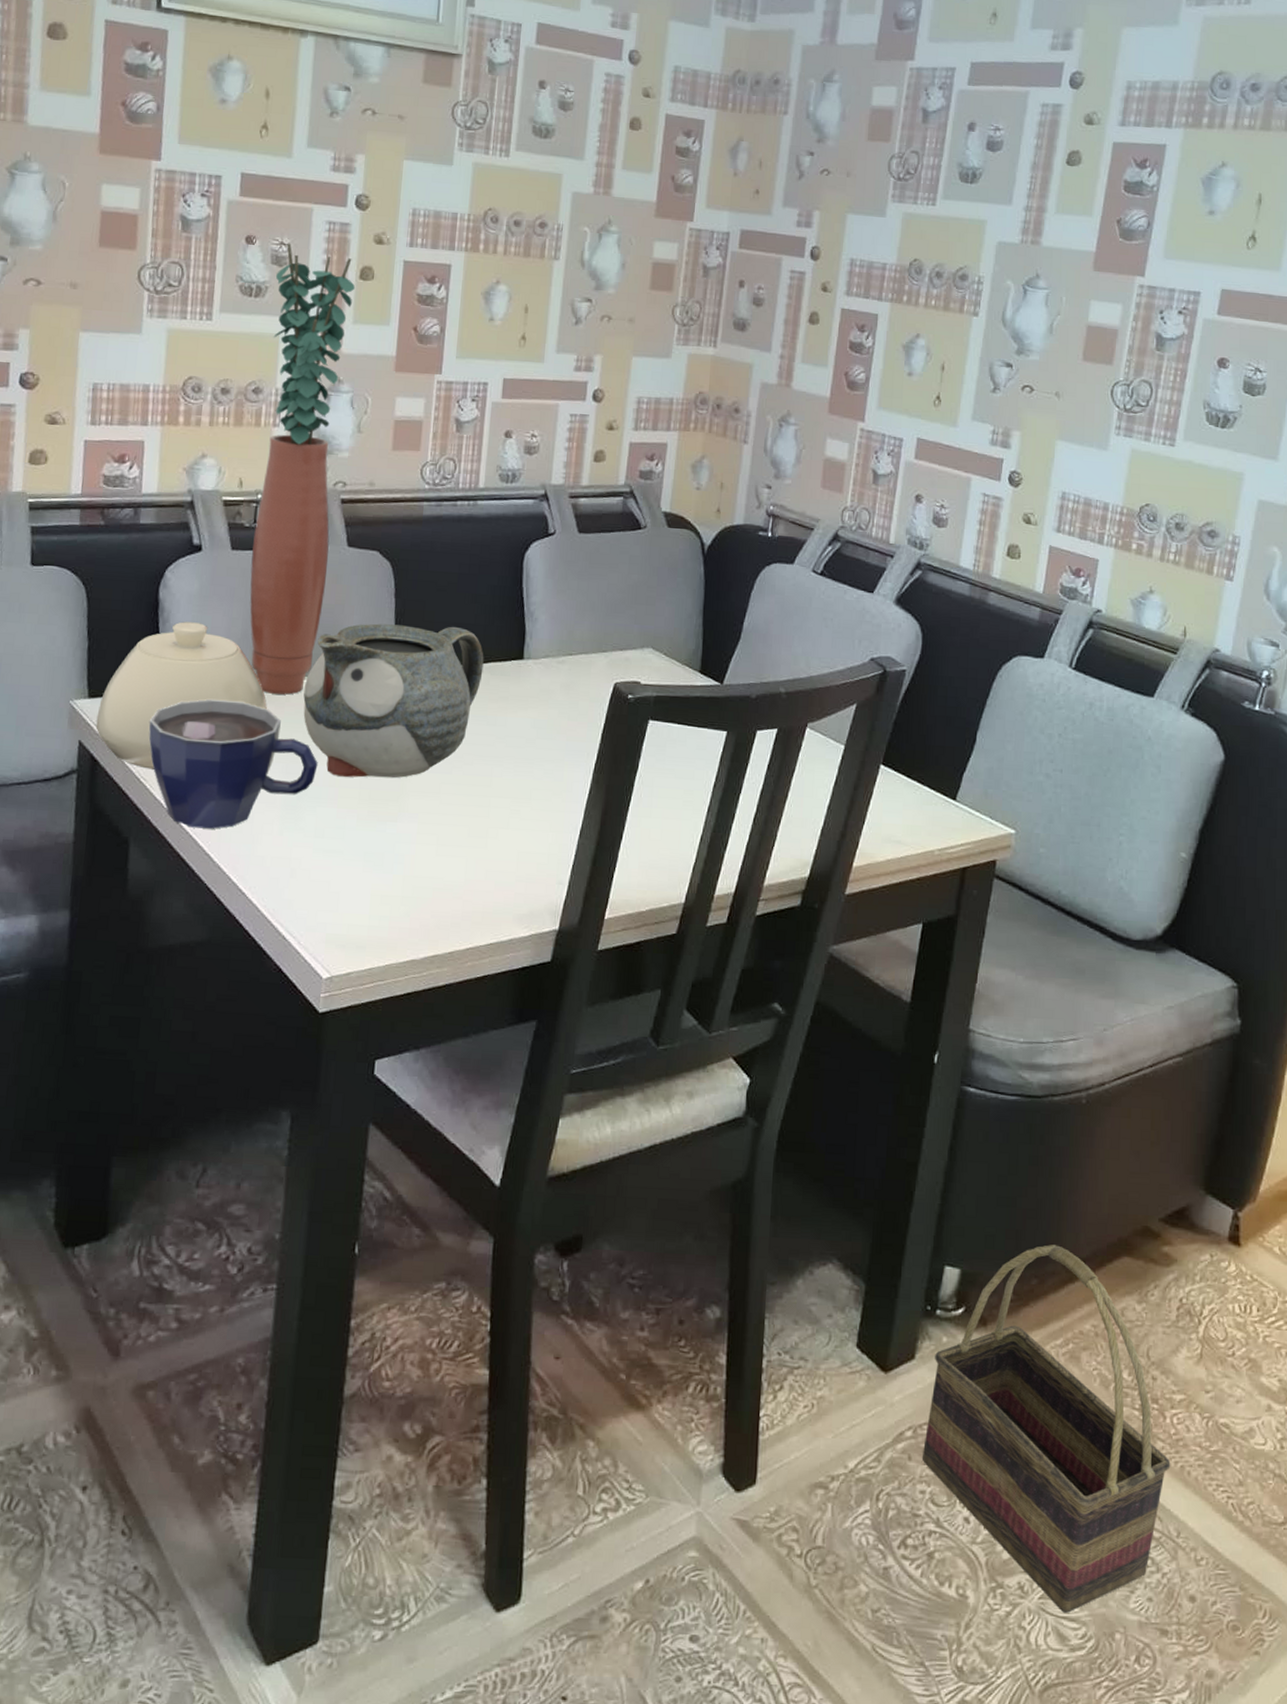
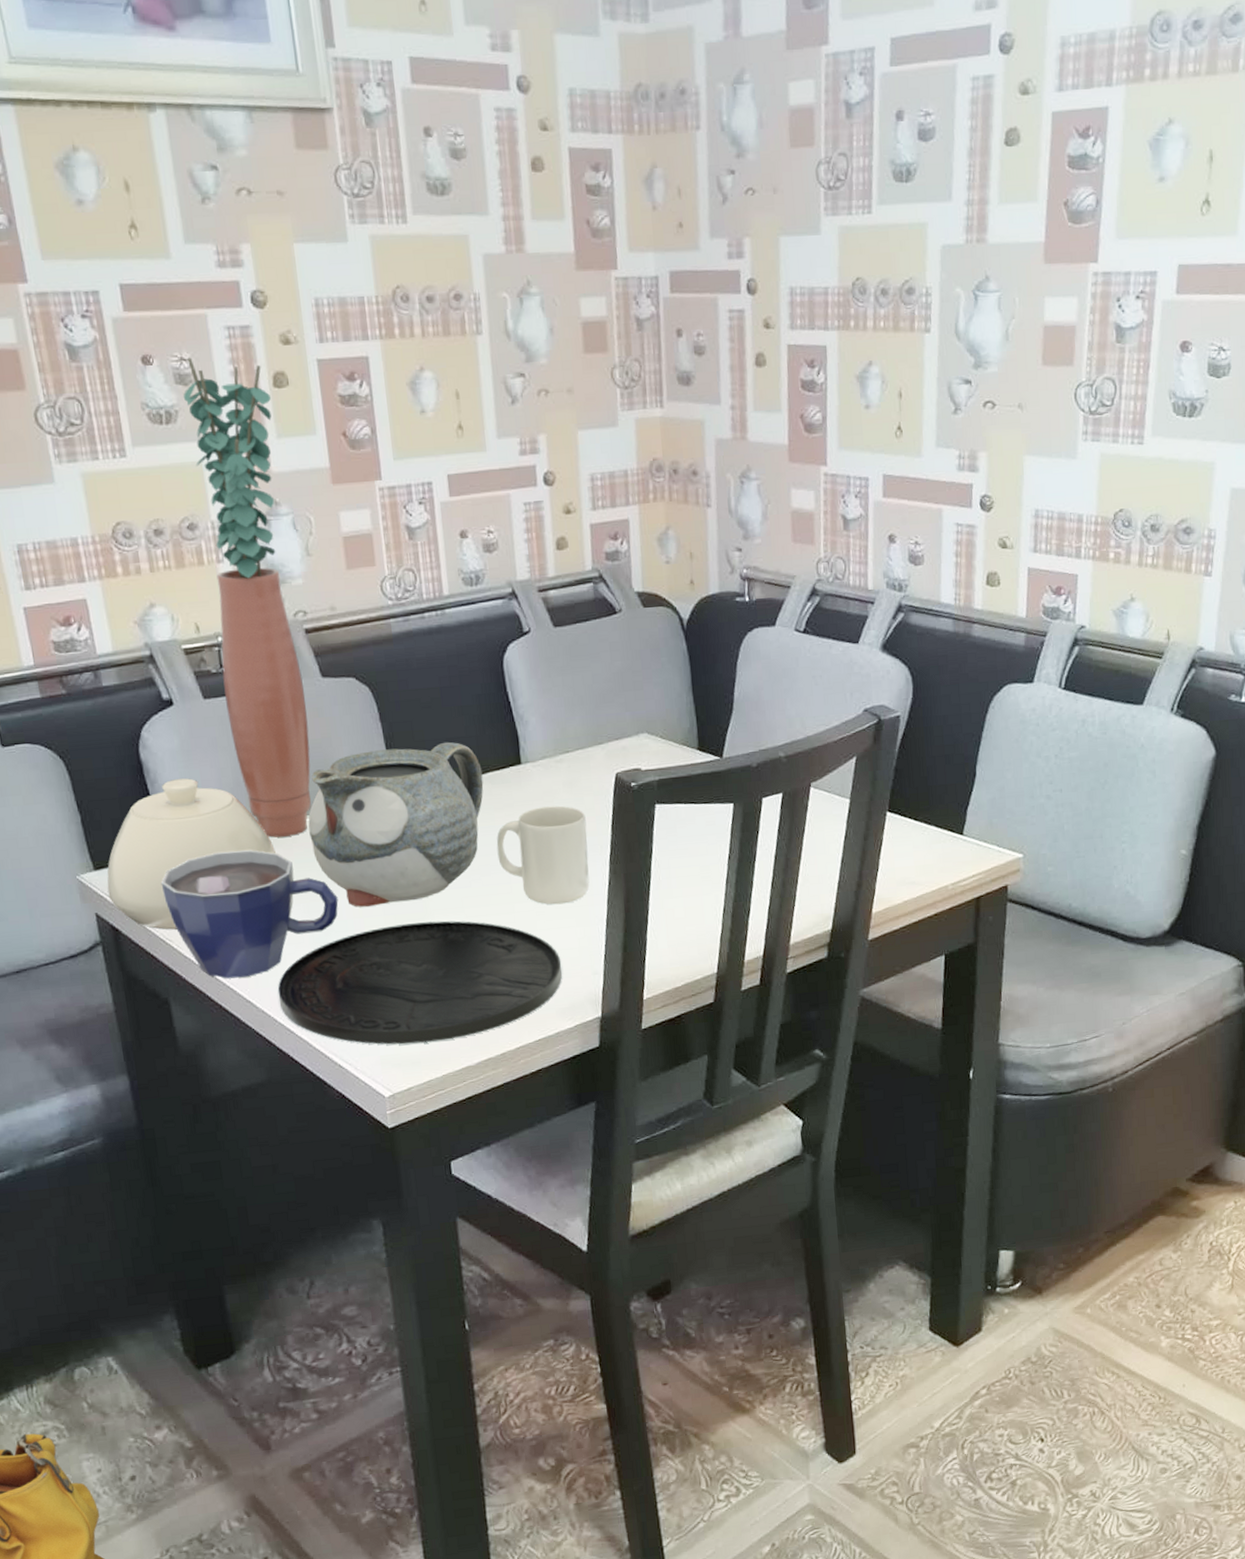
plate: none [237,800,528,928] -> present [277,920,562,1045]
cup: none [483,704,578,806] -> present [496,805,590,905]
basket: present [921,1245,1171,1613] -> none [997,1216,1213,1507]

